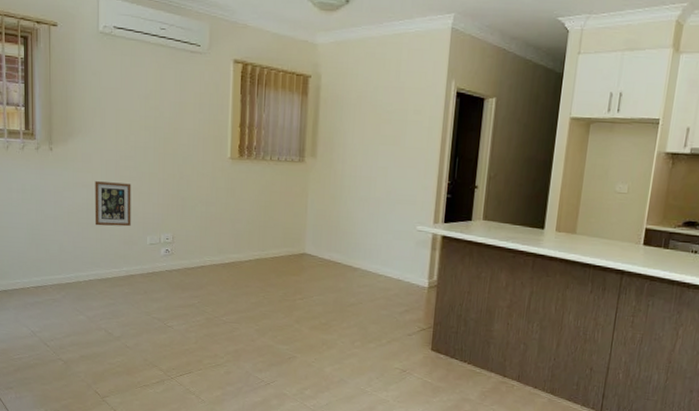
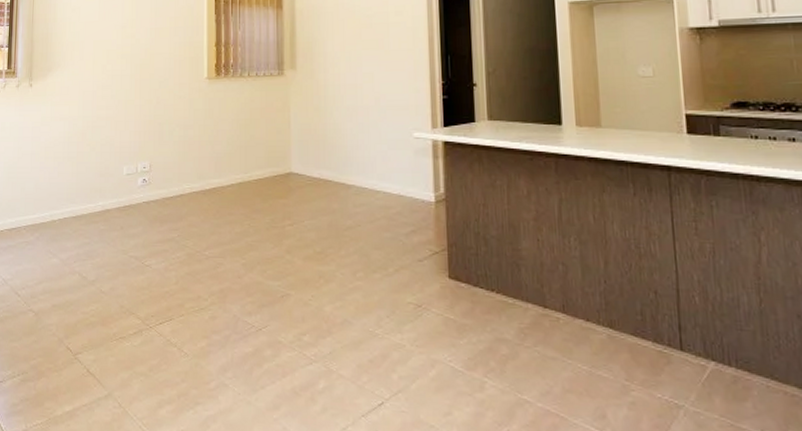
picture frame: present [95,181,131,227] -> none [71,113,108,159]

